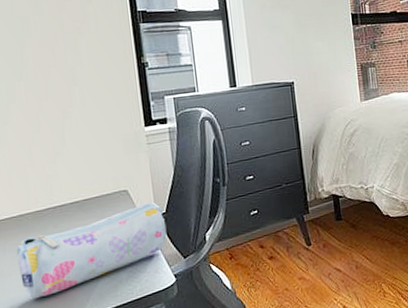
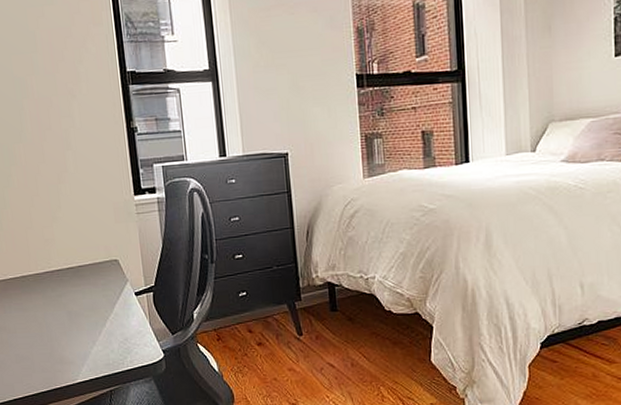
pencil case: present [16,202,167,299] -> none [20,274,156,358]

